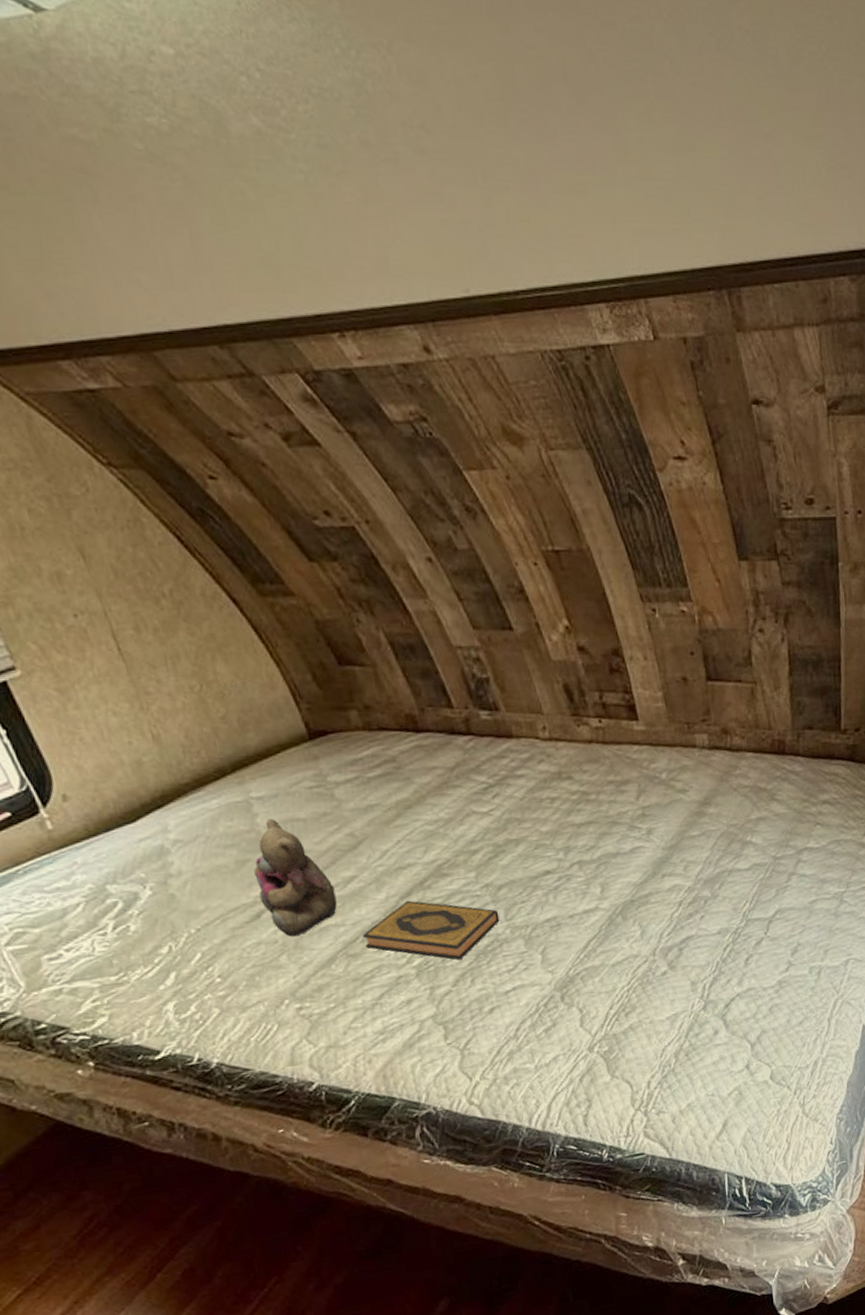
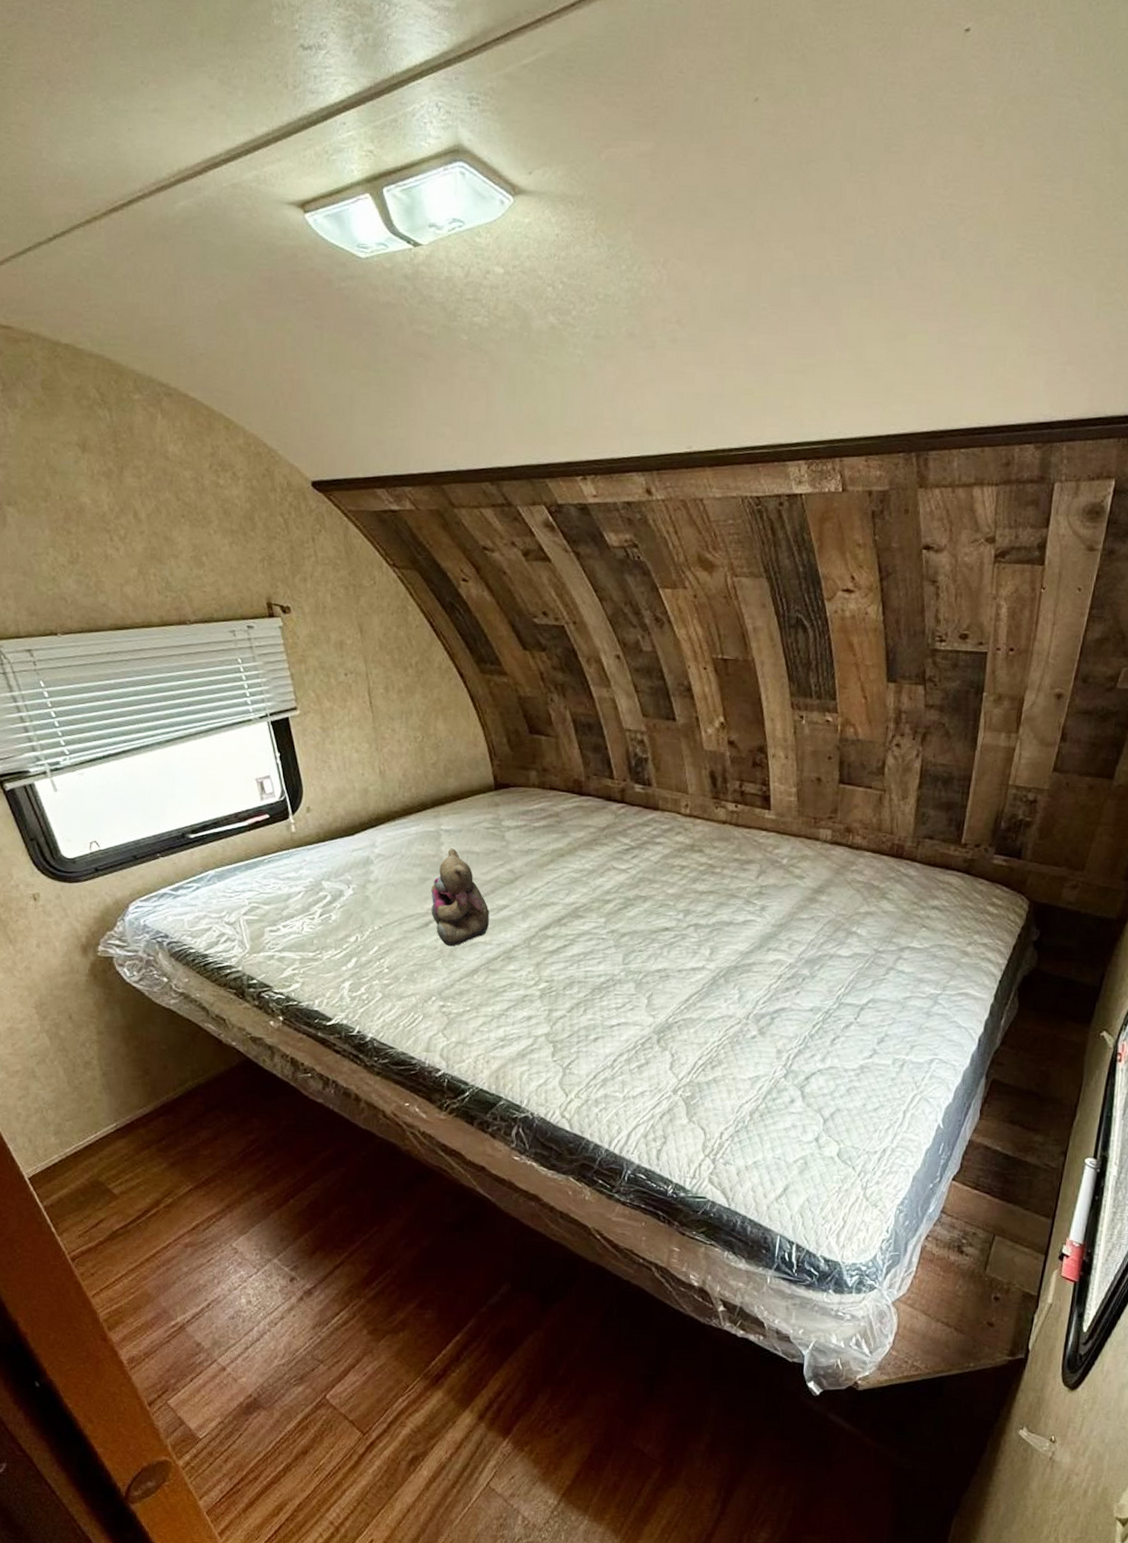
hardback book: present [362,900,500,960] -> none [503,932,618,991]

